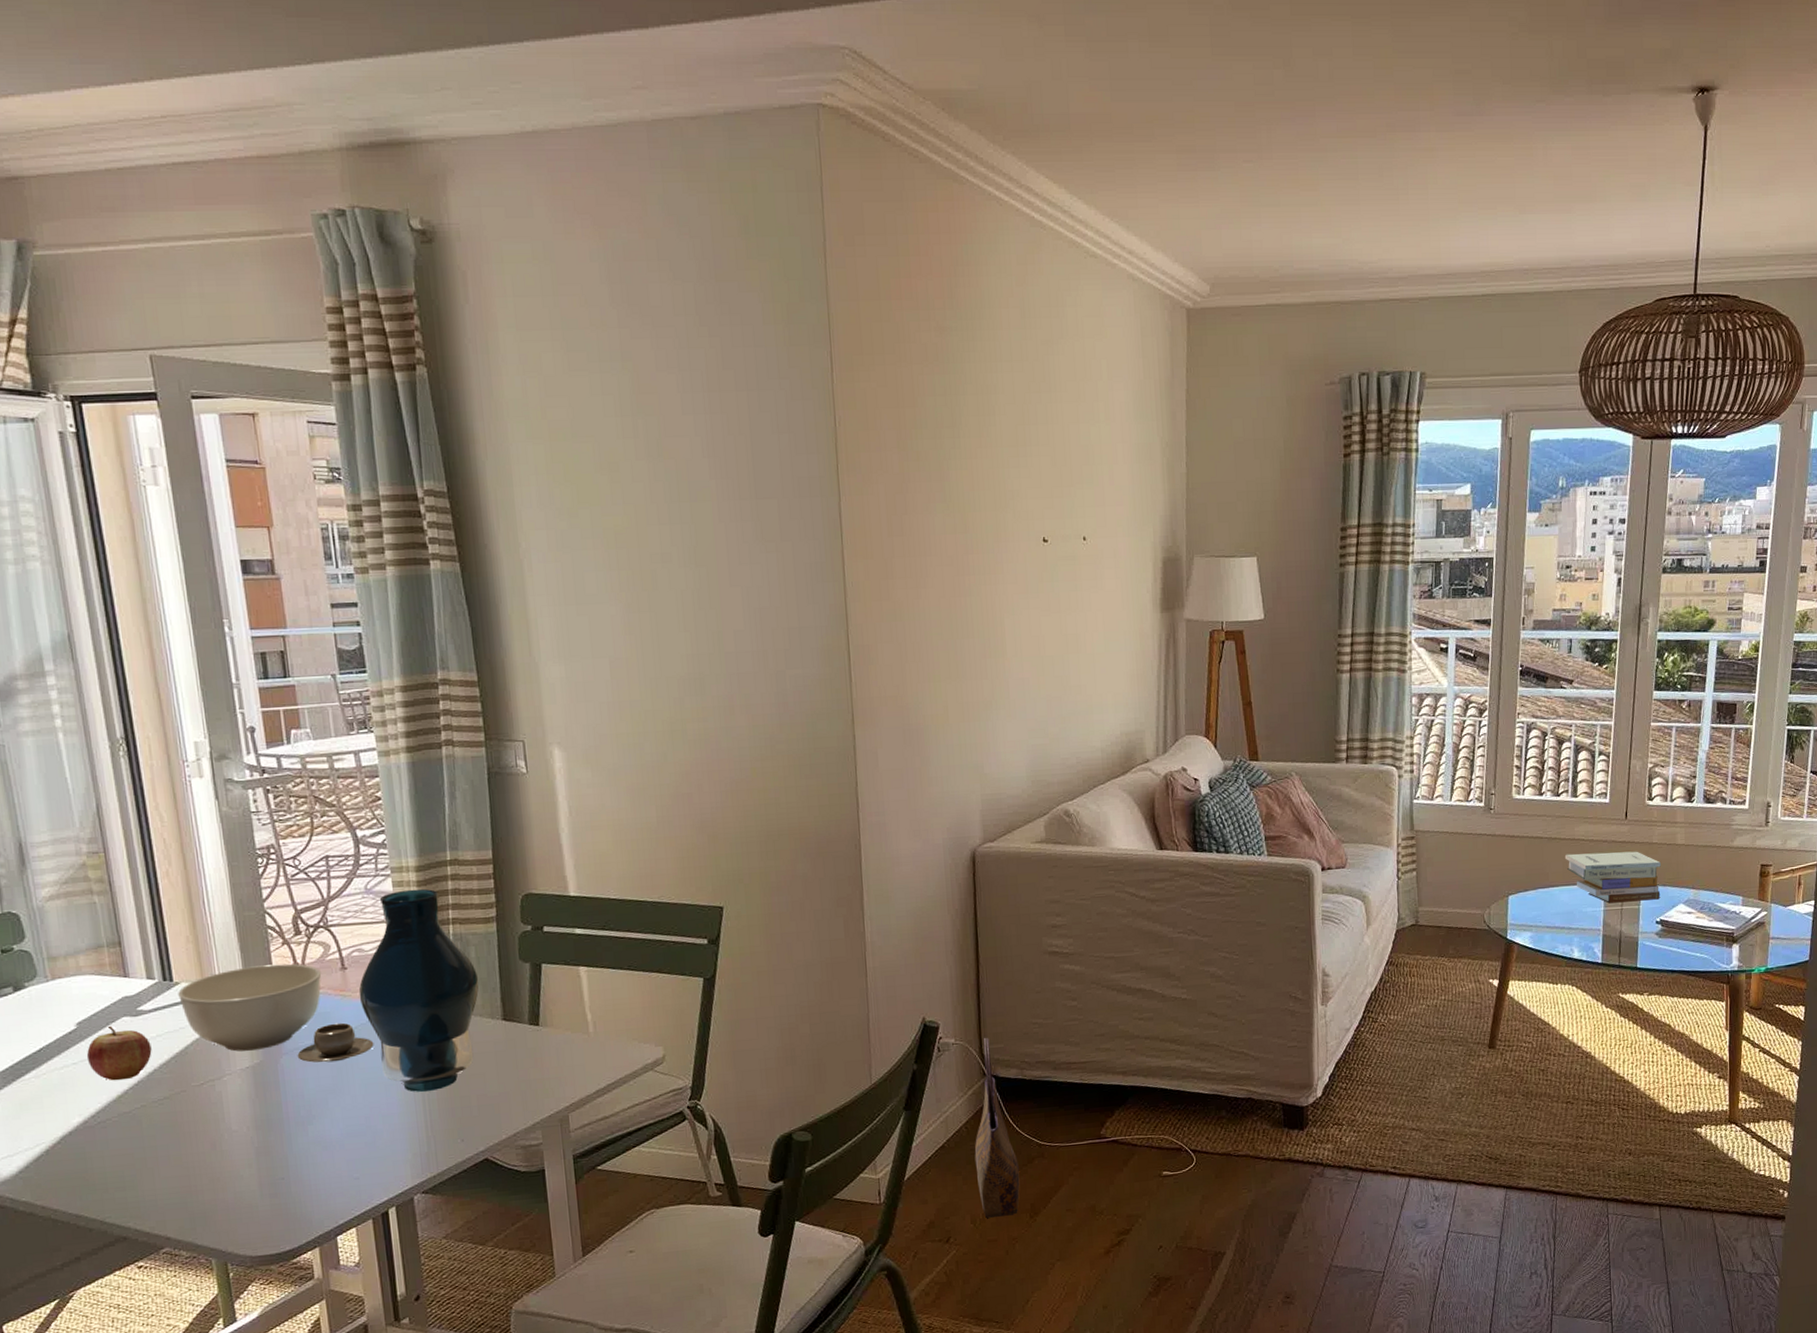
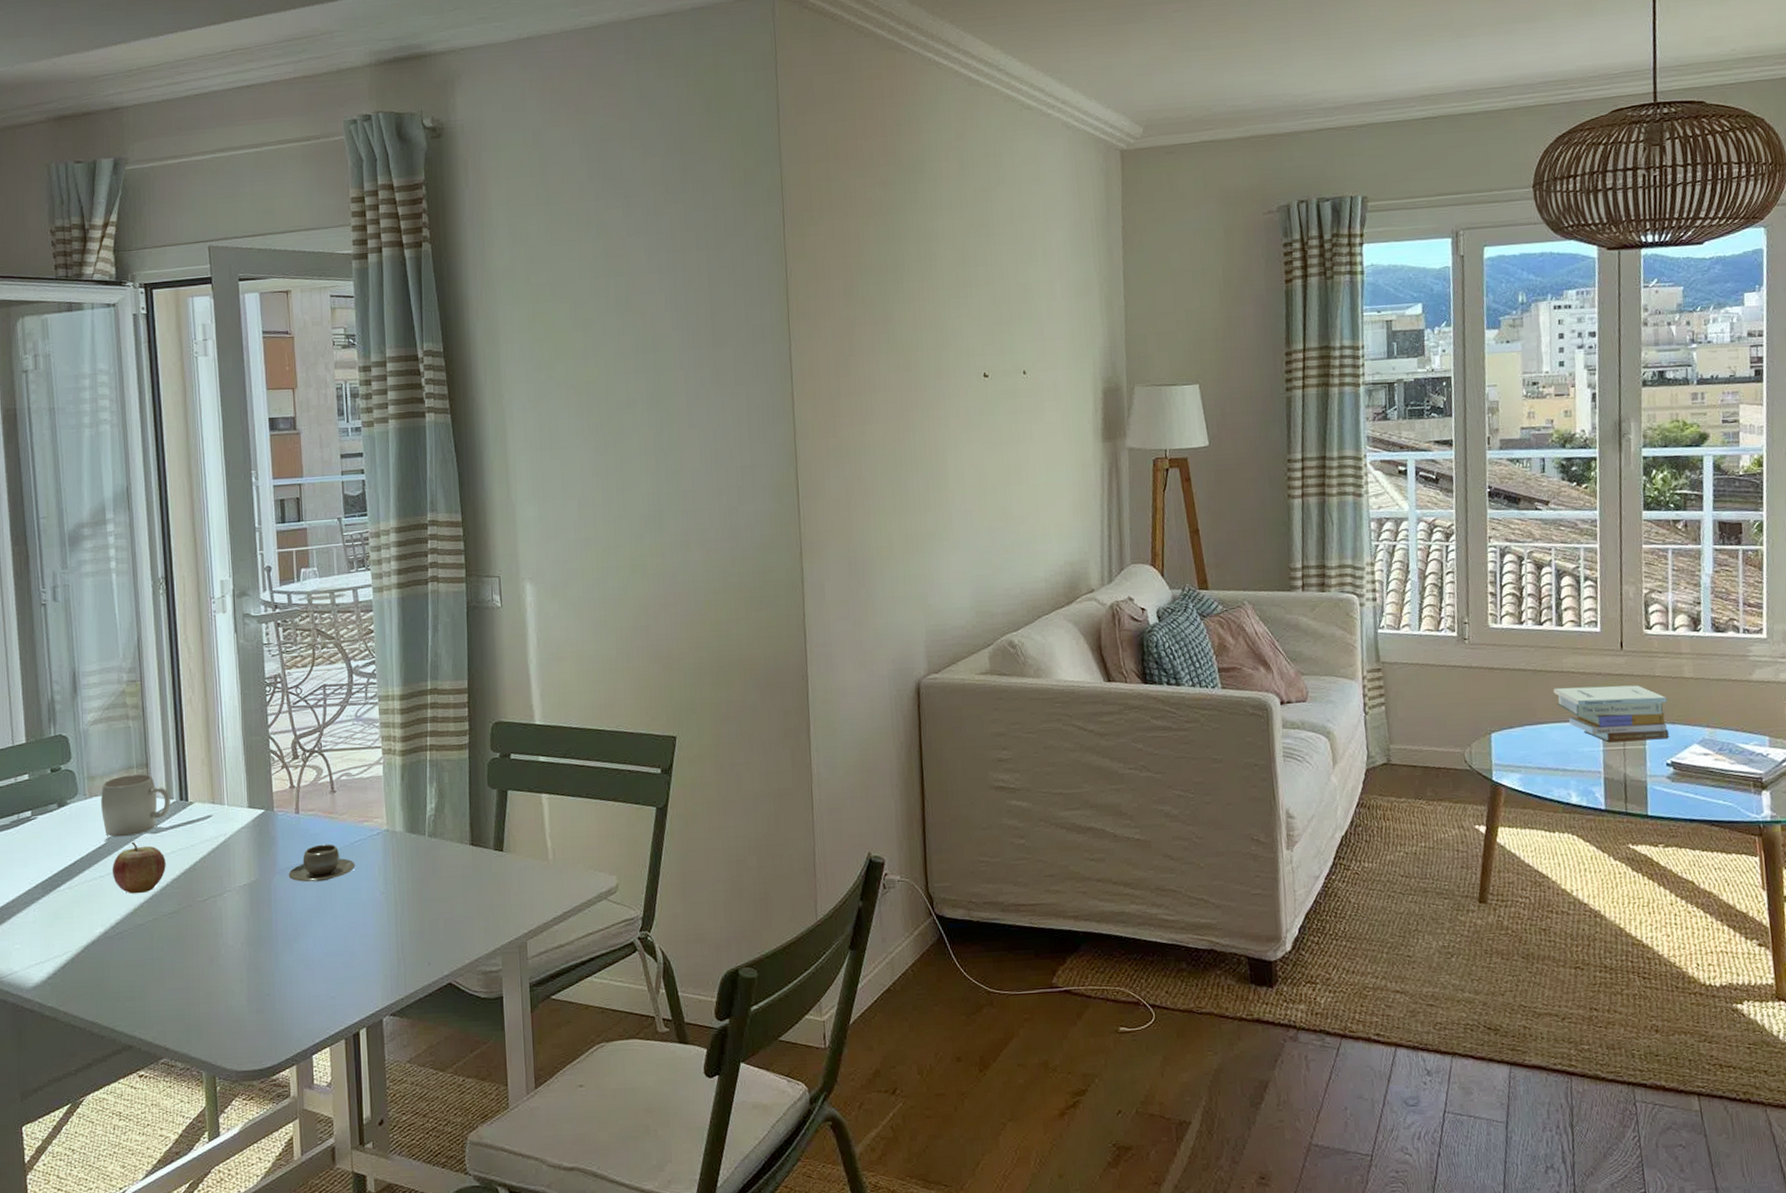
mug: none [66,953,152,1022] -> present [101,774,170,837]
bowl: present [178,963,322,1052] -> none [191,786,314,869]
vase: present [358,889,479,1092] -> none [345,716,451,914]
tote bag: present [974,1037,1020,1218] -> none [921,875,969,1069]

